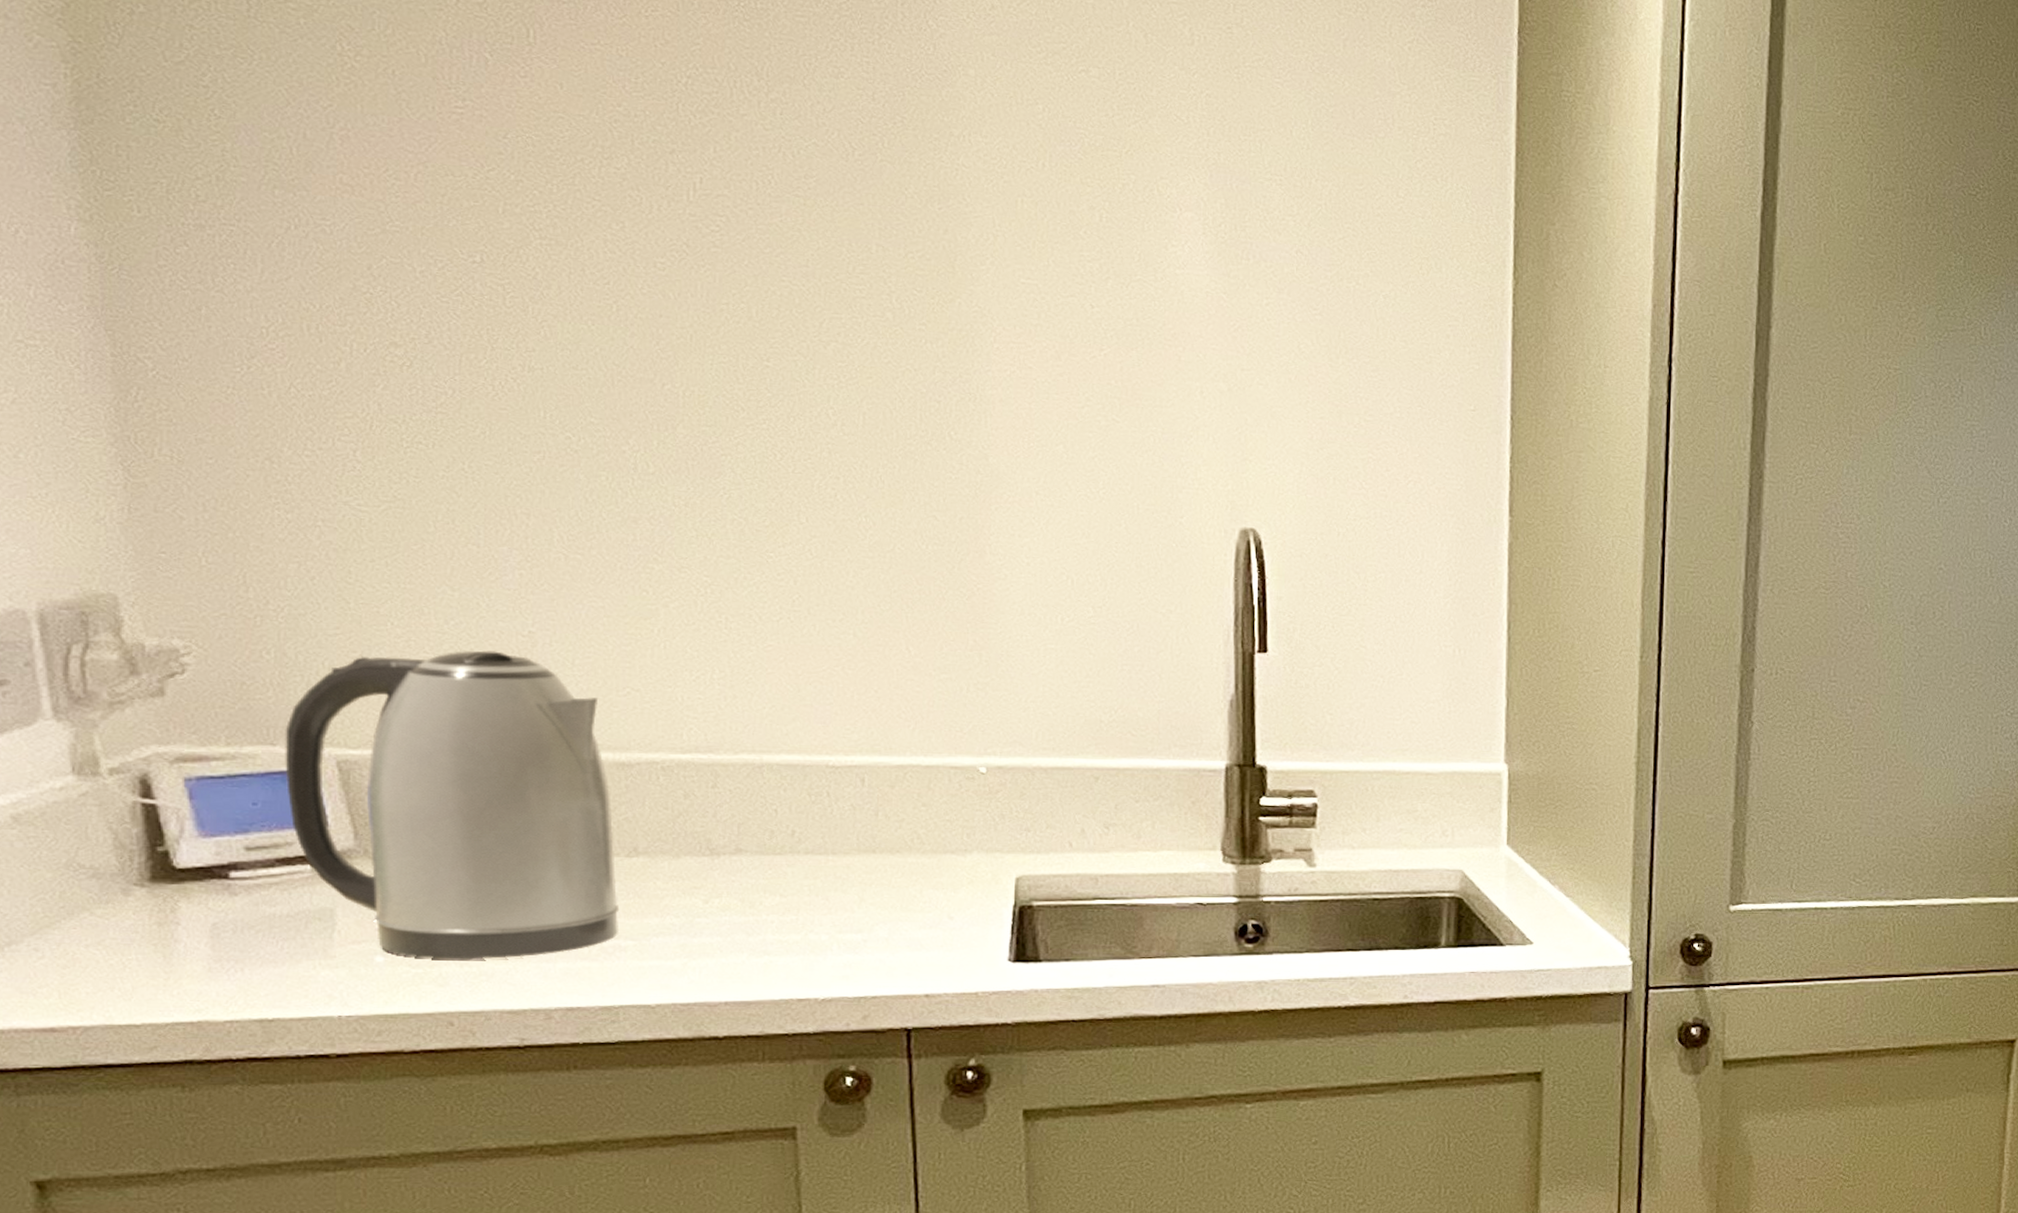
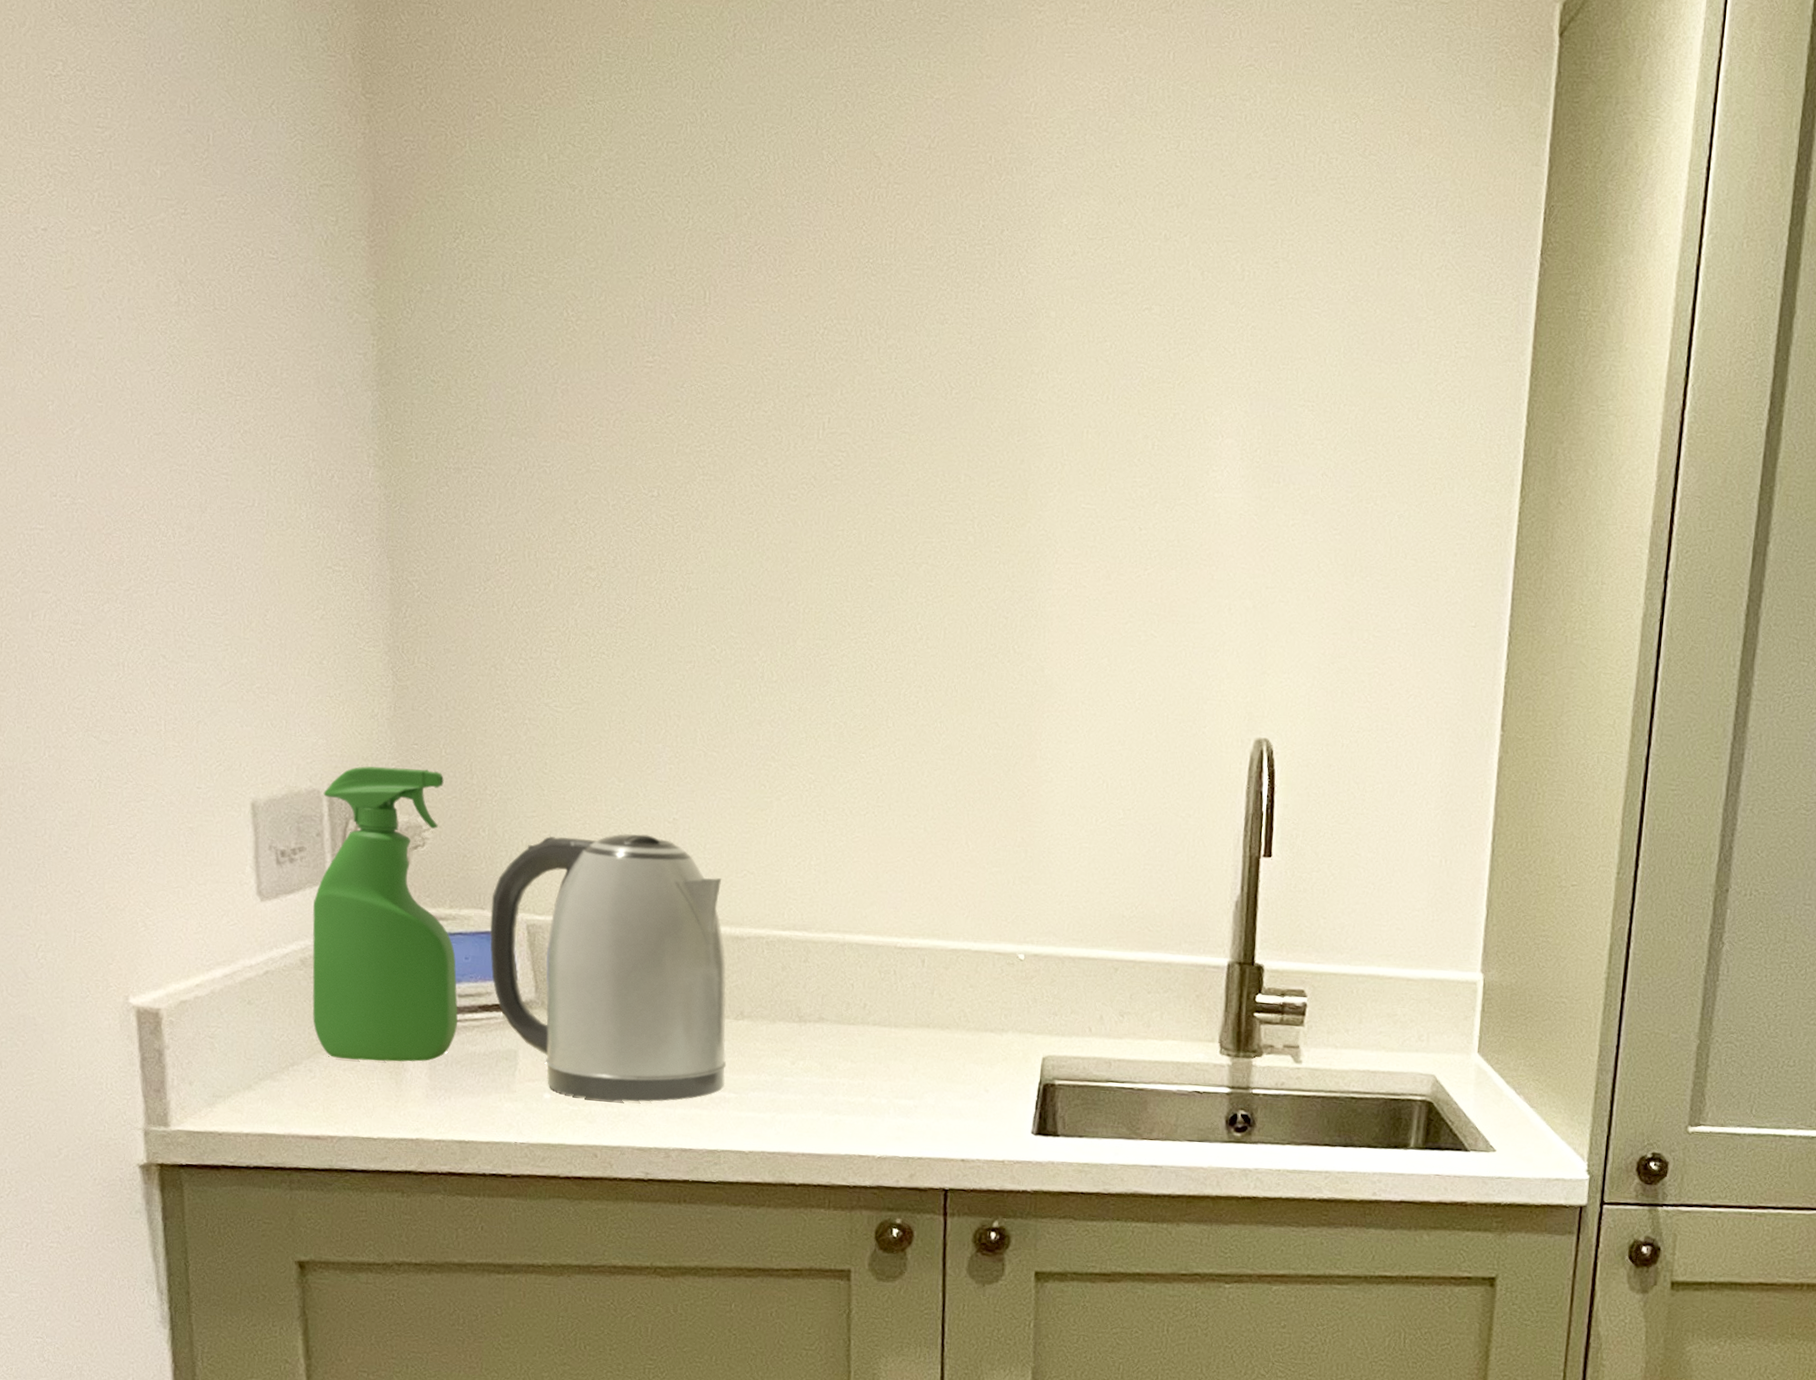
spray bottle: none [26,579,247,933] -> present [312,766,458,1062]

